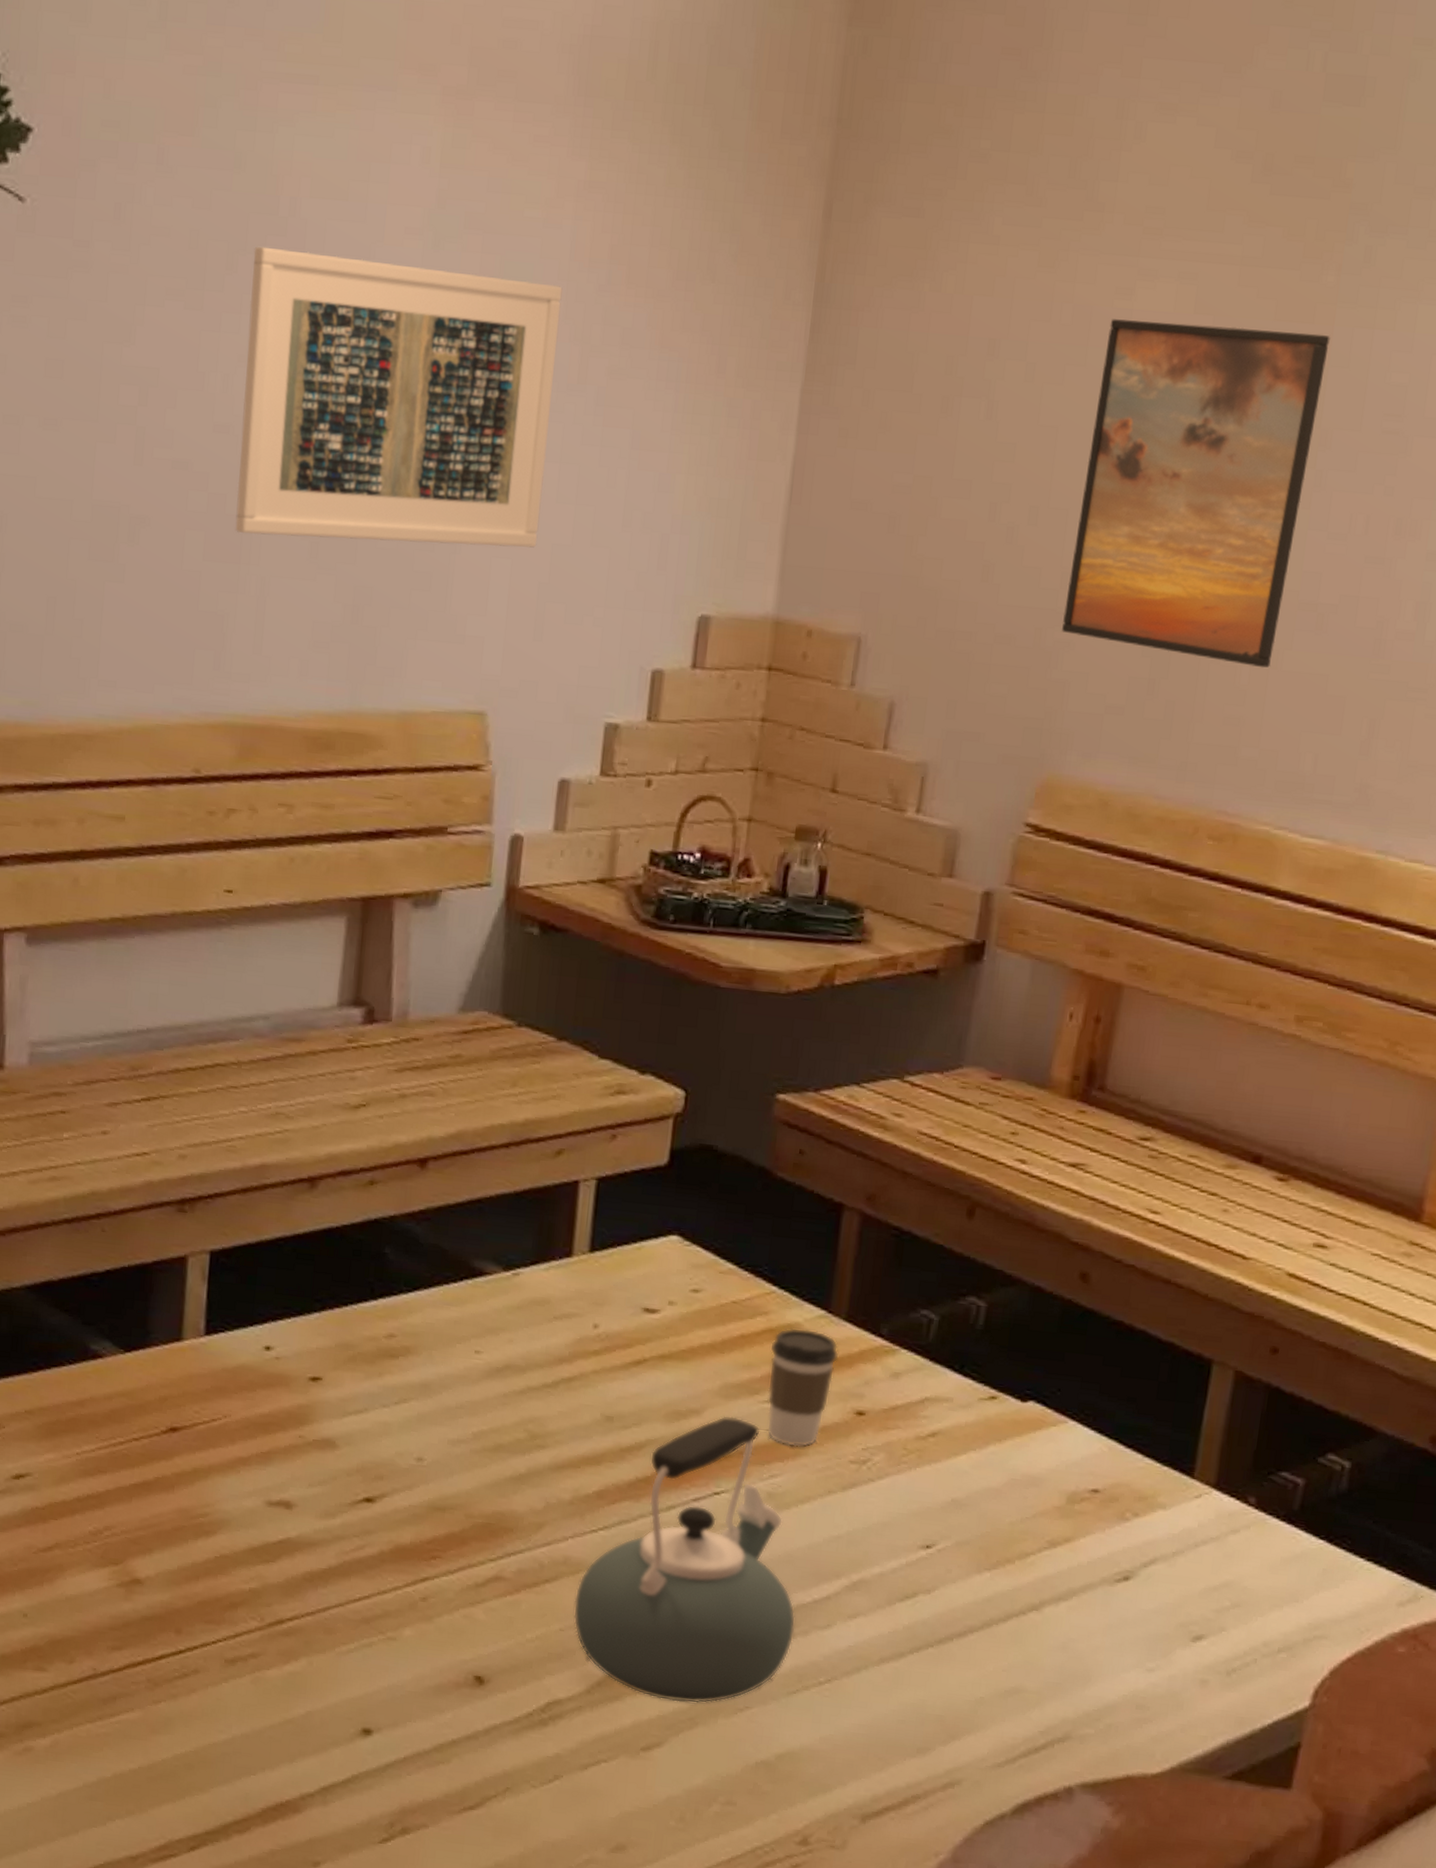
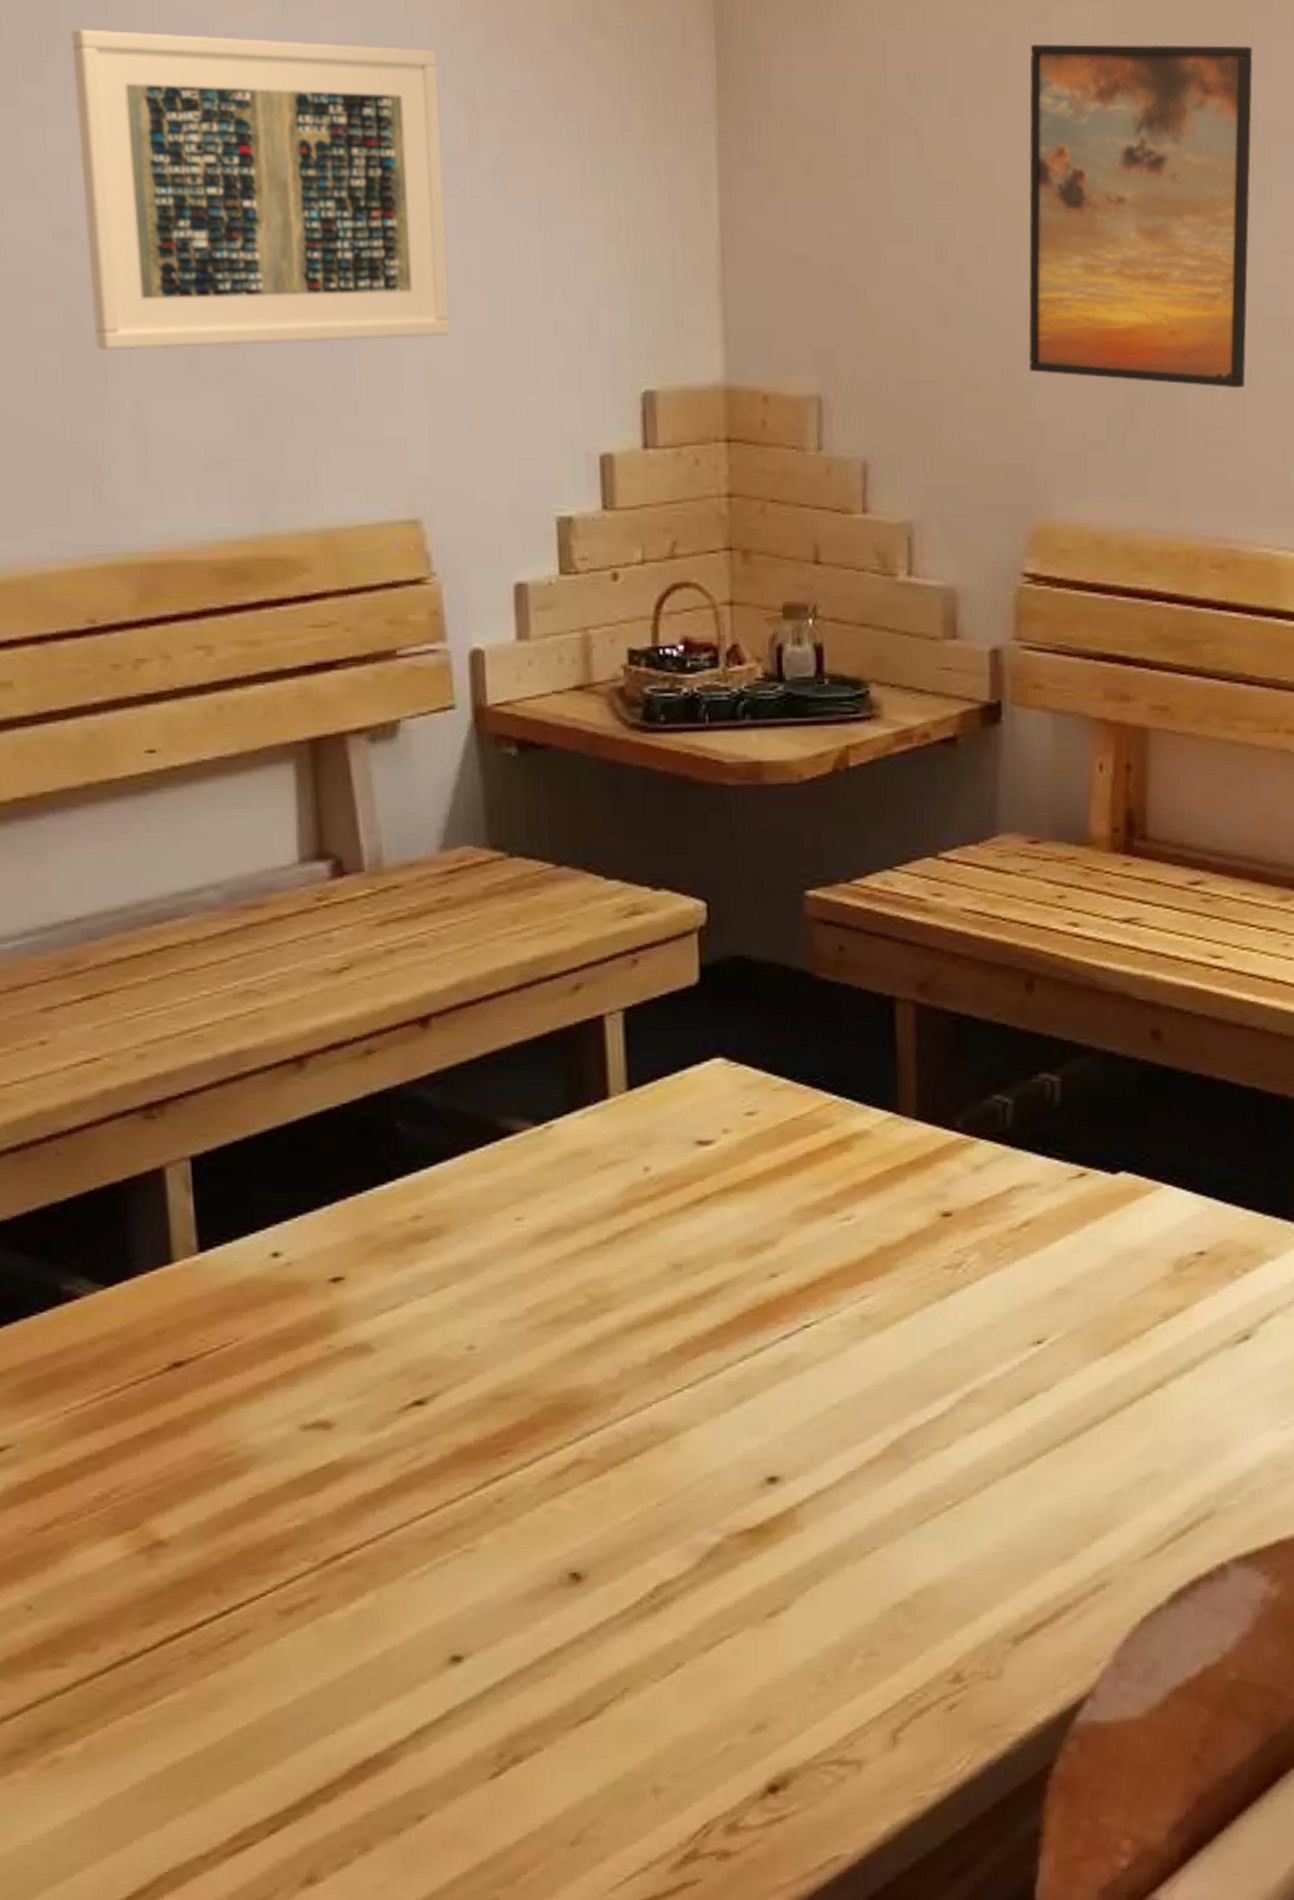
kettle: present [573,1416,796,1704] -> none [668,1241,913,1559]
coffee cup: present [766,1327,839,1447] -> none [840,1134,915,1262]

